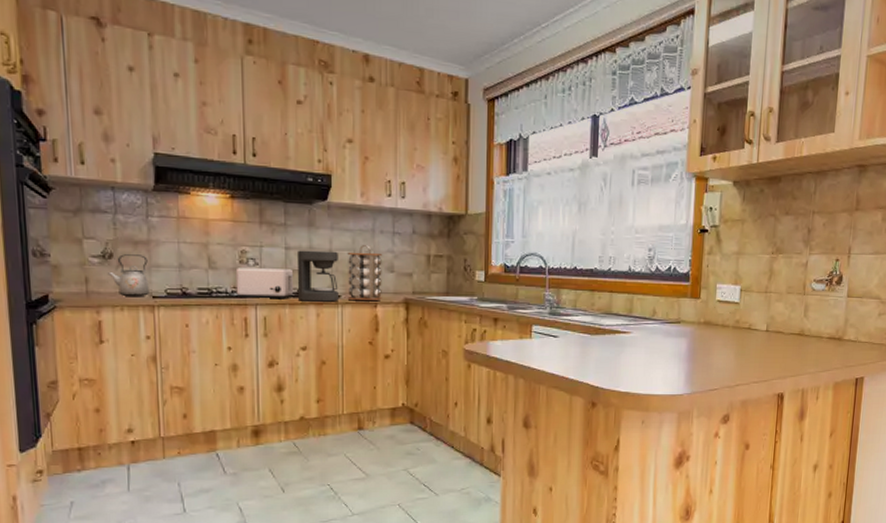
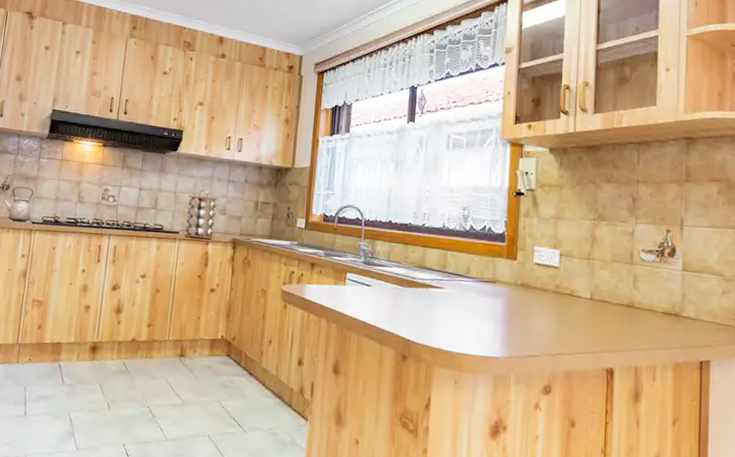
toaster: present [235,268,294,299] -> none [96,203,144,232]
coffee maker: present [296,250,339,302] -> none [143,191,181,238]

